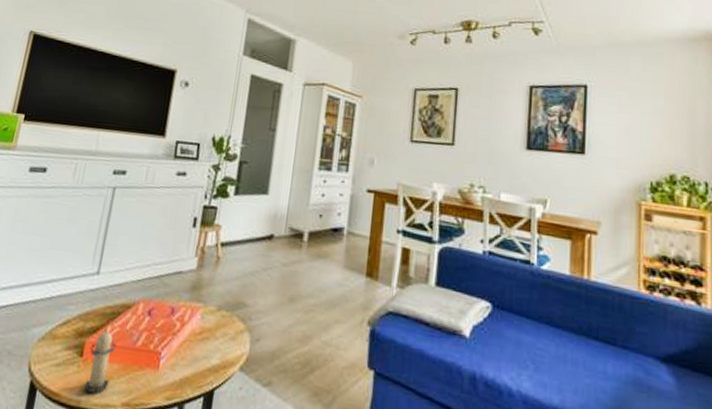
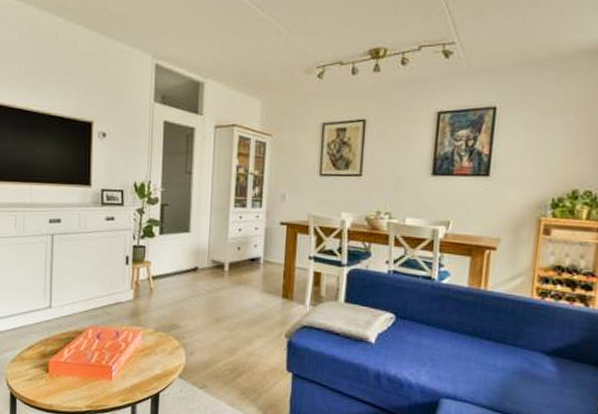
candle: present [84,328,117,393] -> none [53,350,75,399]

